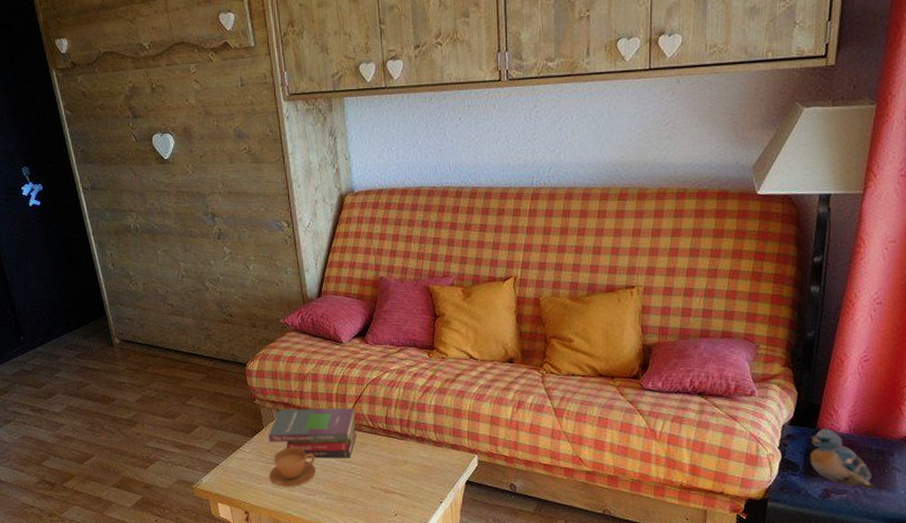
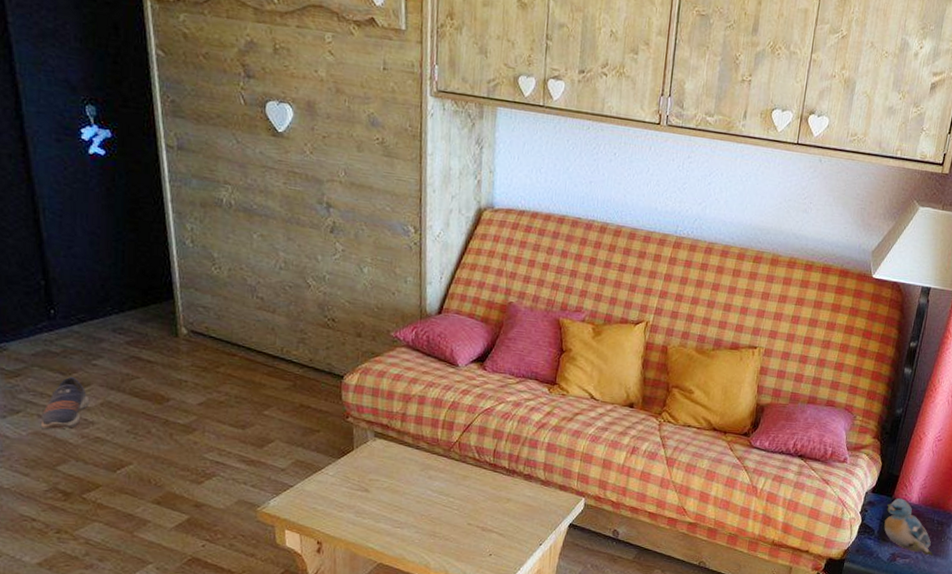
shoe: none [25,388,58,433] -> present [40,376,90,429]
books: present [268,408,357,459] -> none [358,431,462,491]
teacup: present [269,448,316,487] -> none [352,474,409,518]

